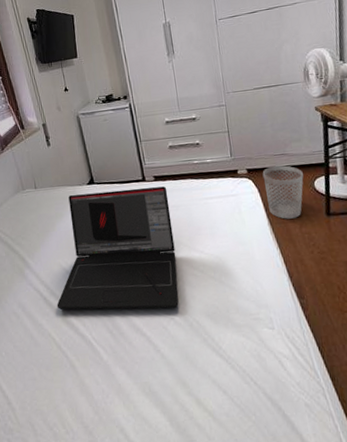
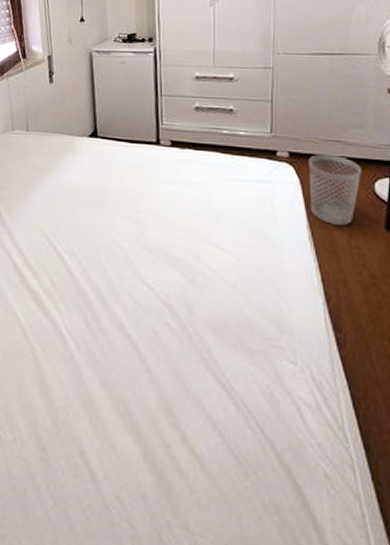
laptop: present [57,186,179,310] -> none [28,147,185,310]

